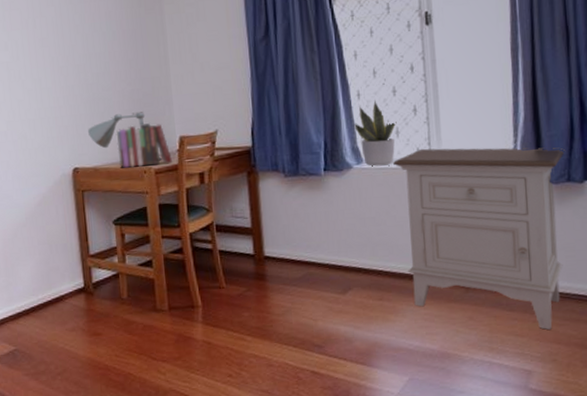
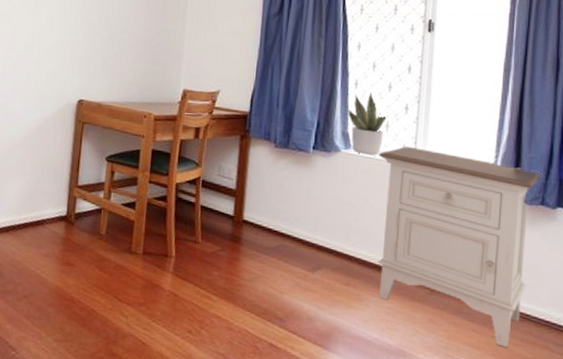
desk lamp: present [88,112,163,161] -> none [99,57,164,109]
books: present [116,123,172,169] -> none [123,70,173,113]

